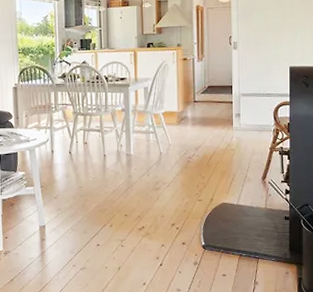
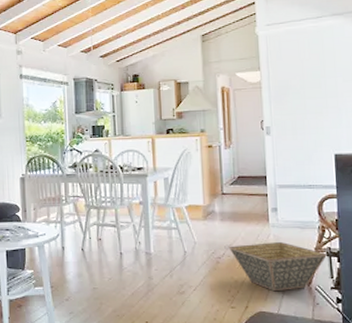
basket: none [198,142,279,186] -> present [228,241,327,292]

